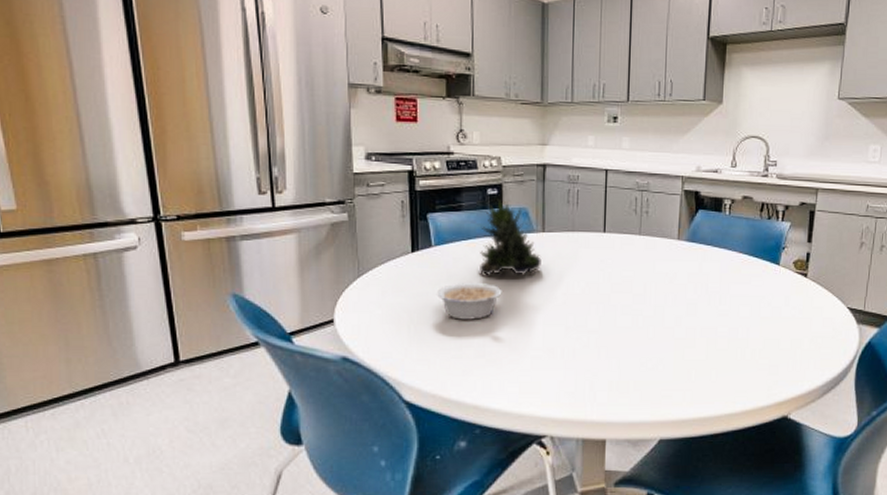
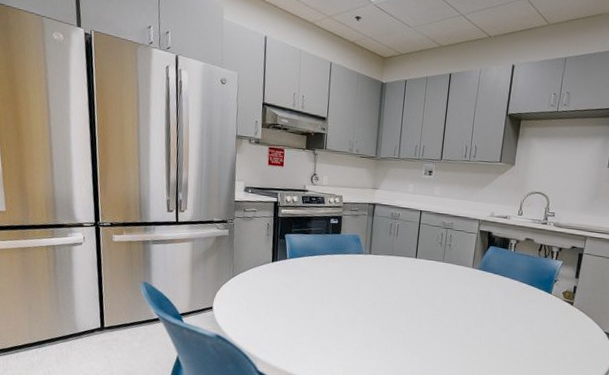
legume: present [436,282,502,320] -> none [287,287,336,316]
succulent plant: present [480,200,541,276] -> none [320,228,367,286]

